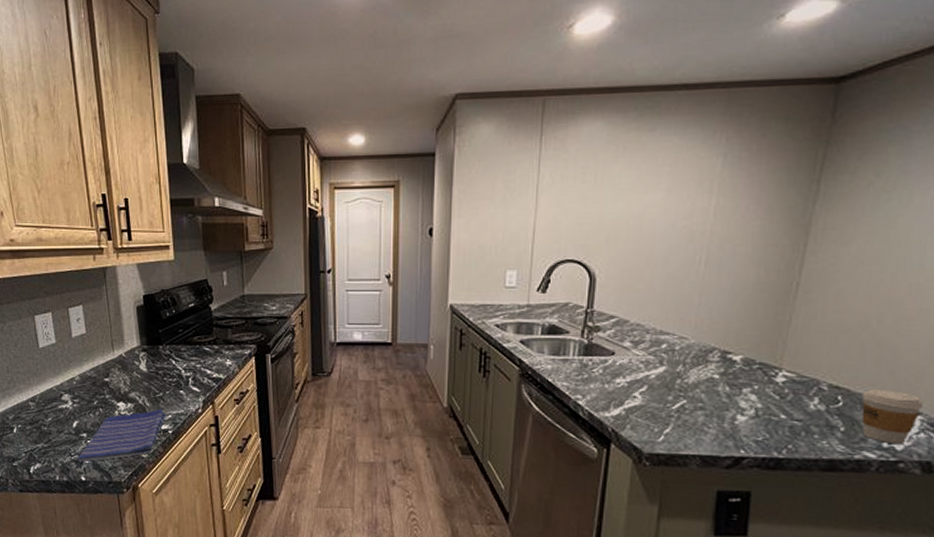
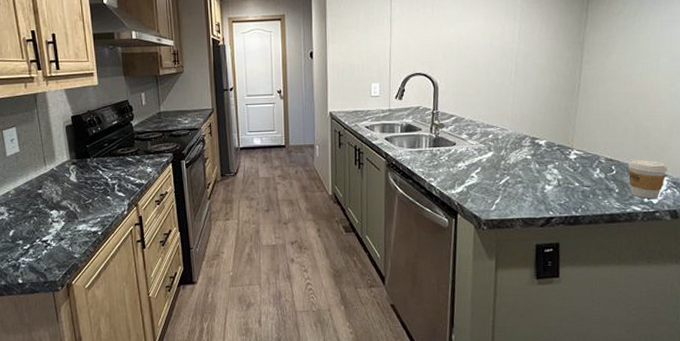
dish towel: present [76,409,166,462] -> none [13,214,95,266]

